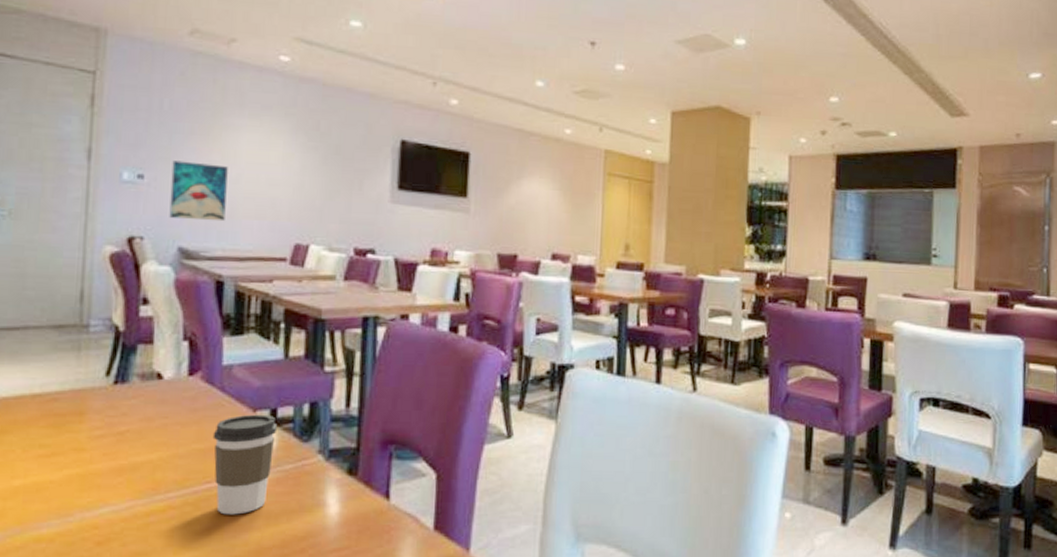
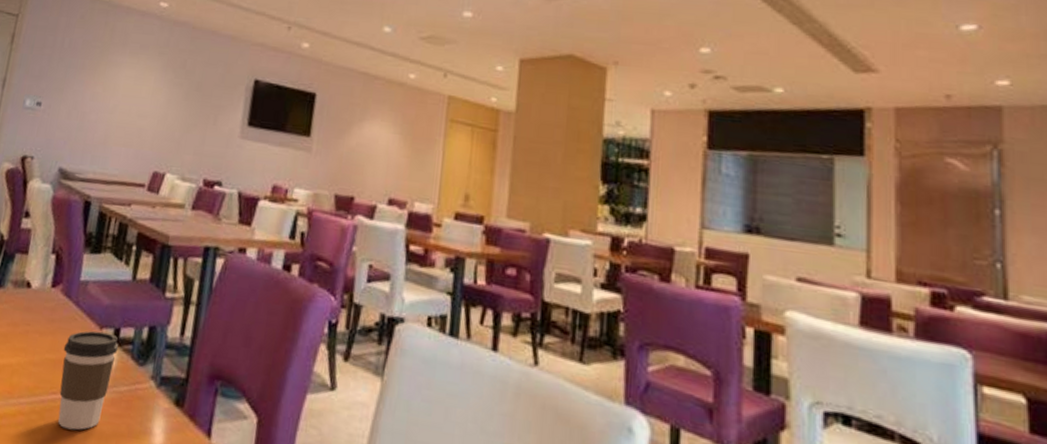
wall art: present [169,160,228,222] -> none [56,91,107,147]

